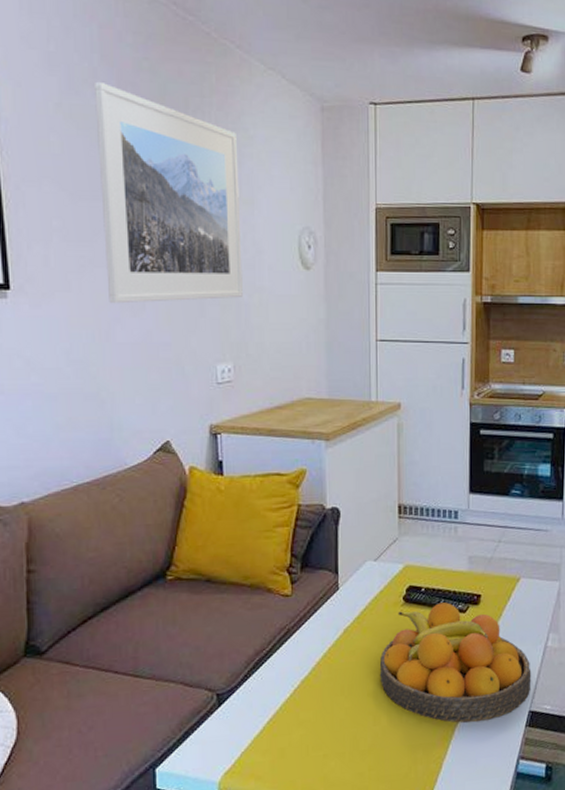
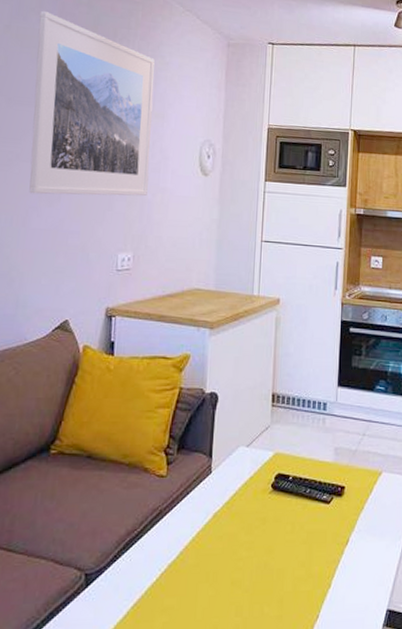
fruit bowl: present [379,602,532,723] -> none [244,492,390,619]

